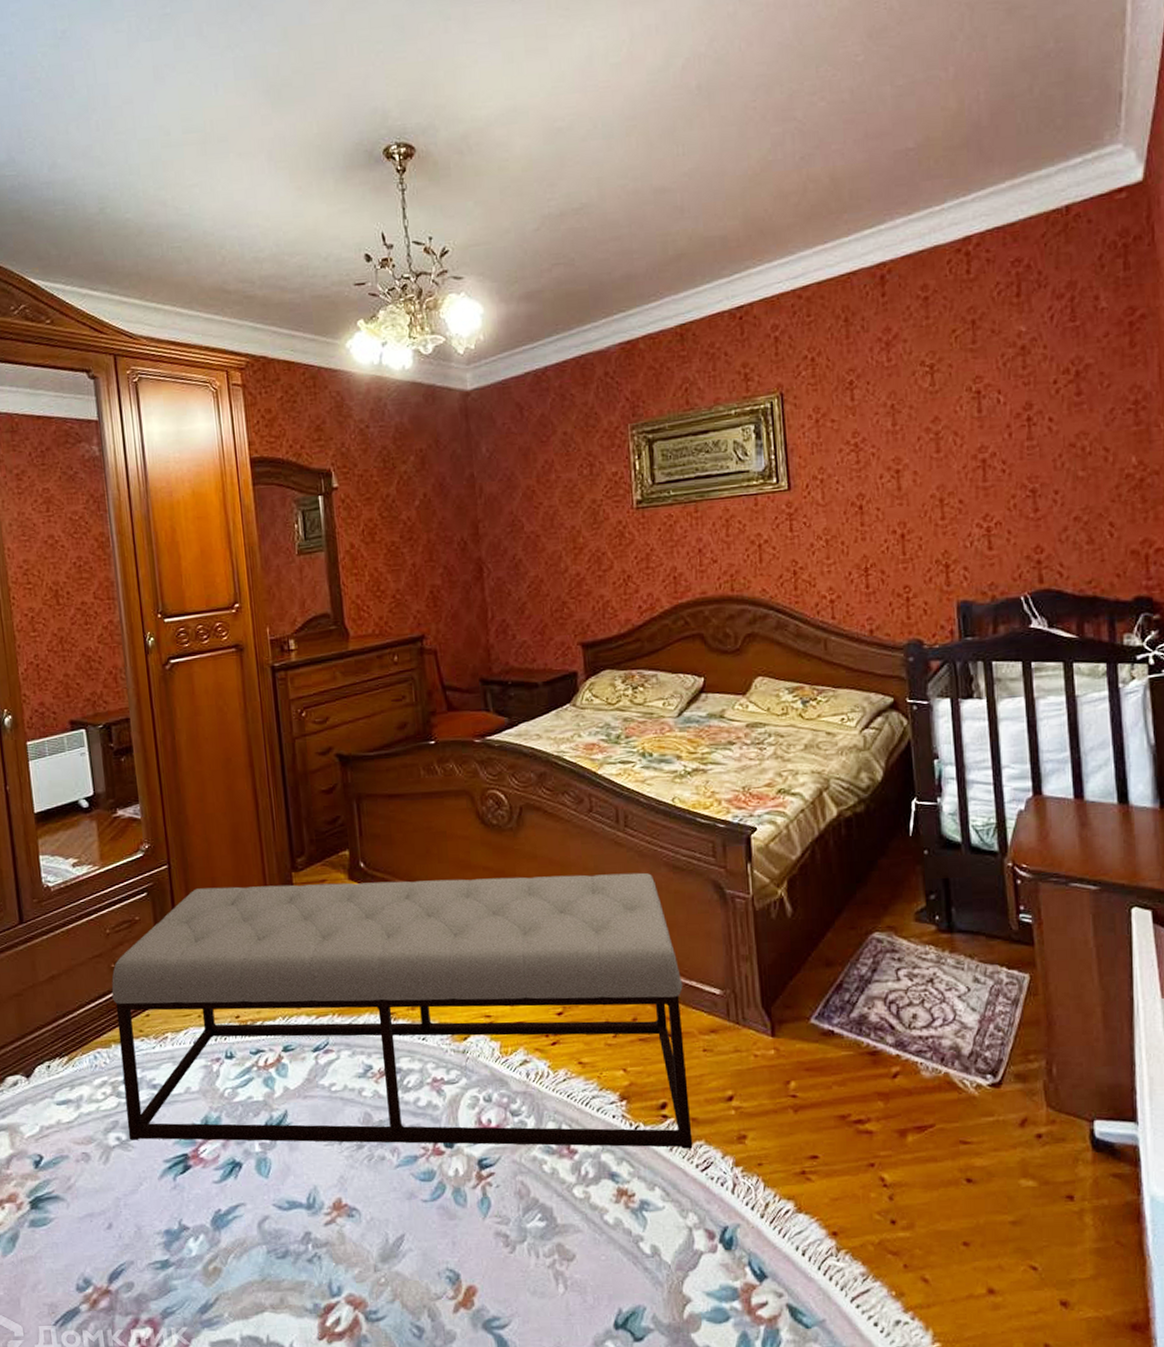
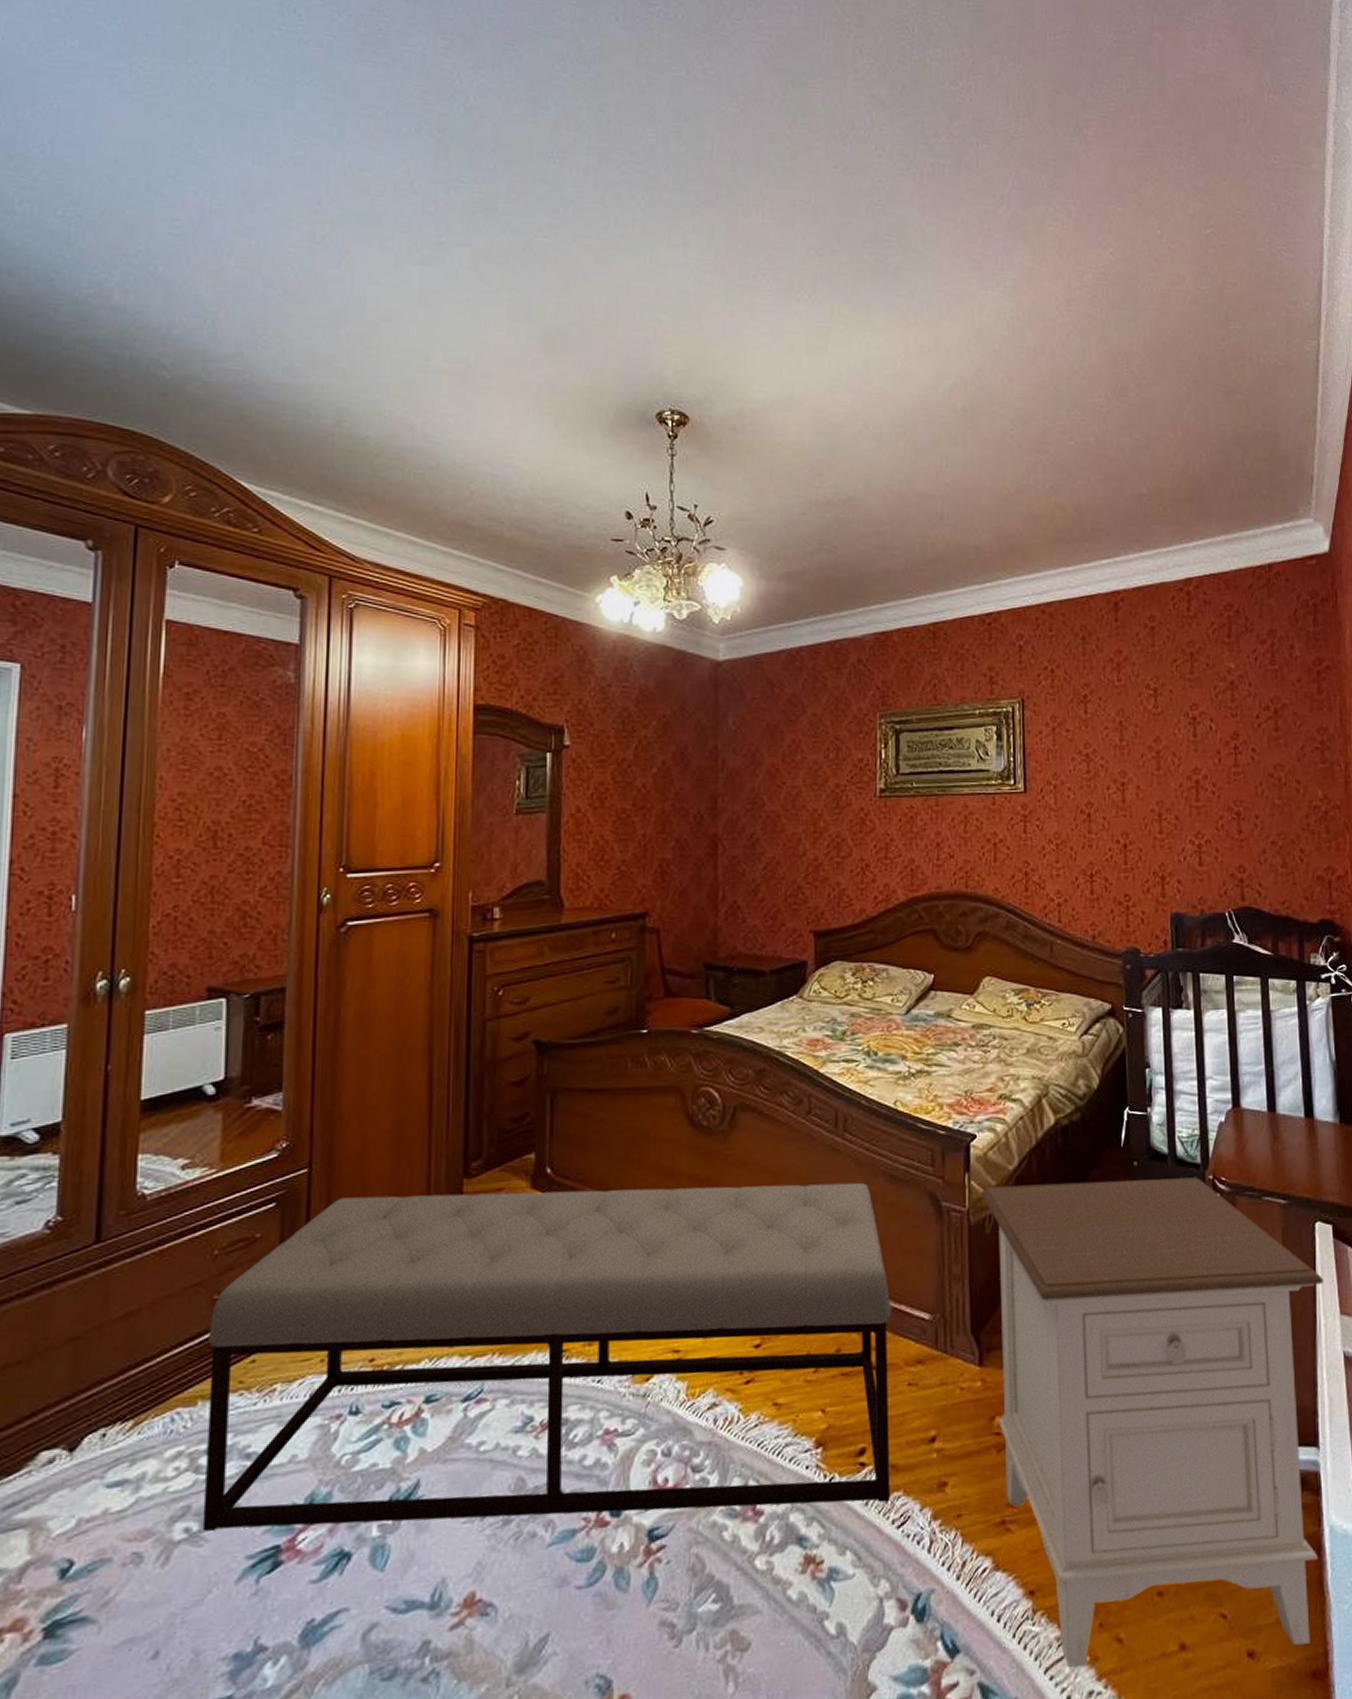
nightstand: none [764,864,1142,1300] -> present [981,1177,1323,1667]

